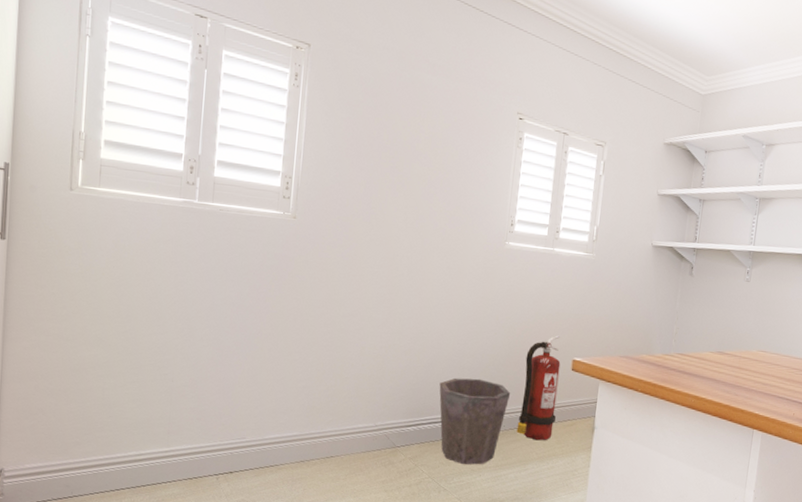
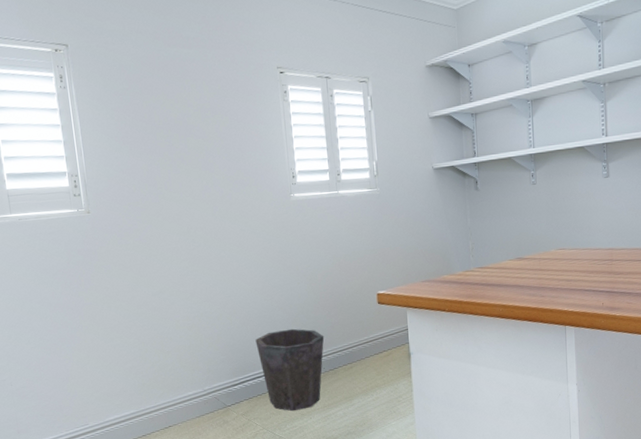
fire extinguisher: present [516,335,561,441] -> none [332,273,372,376]

